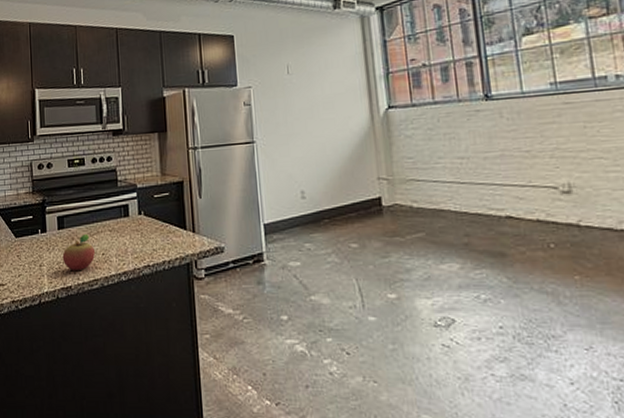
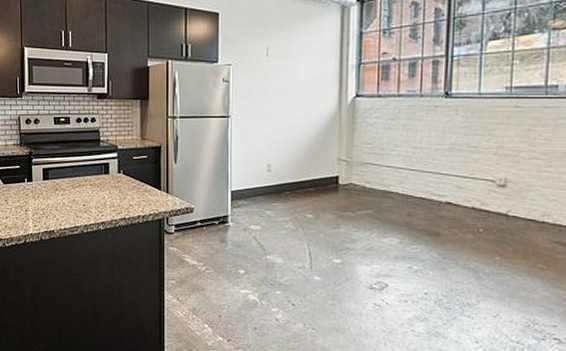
fruit: present [62,234,95,272] -> none [46,186,76,218]

